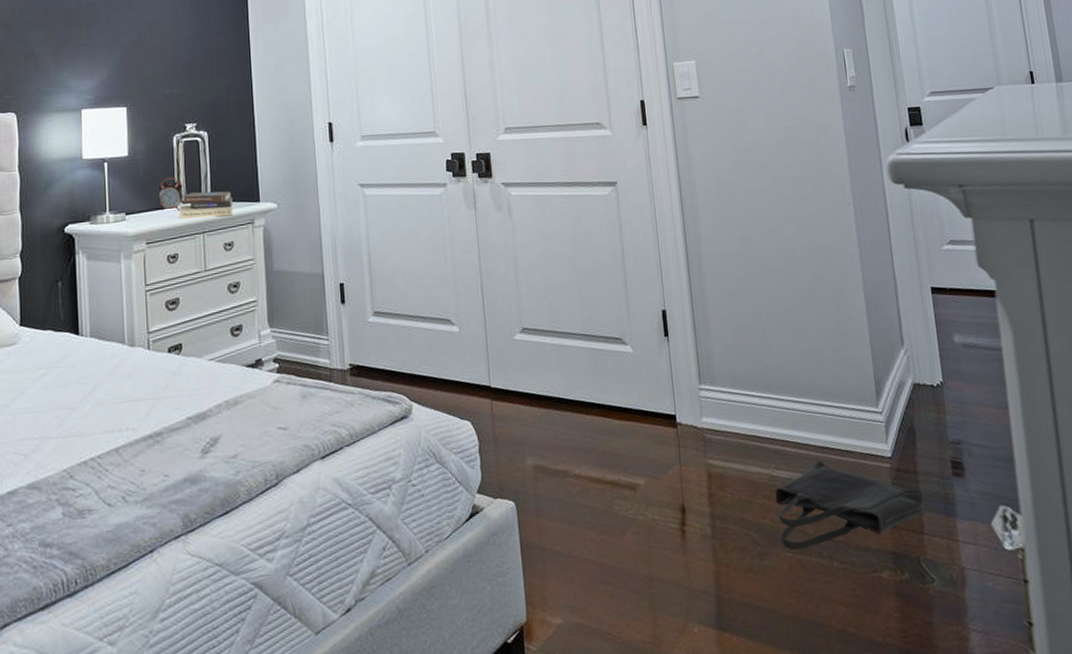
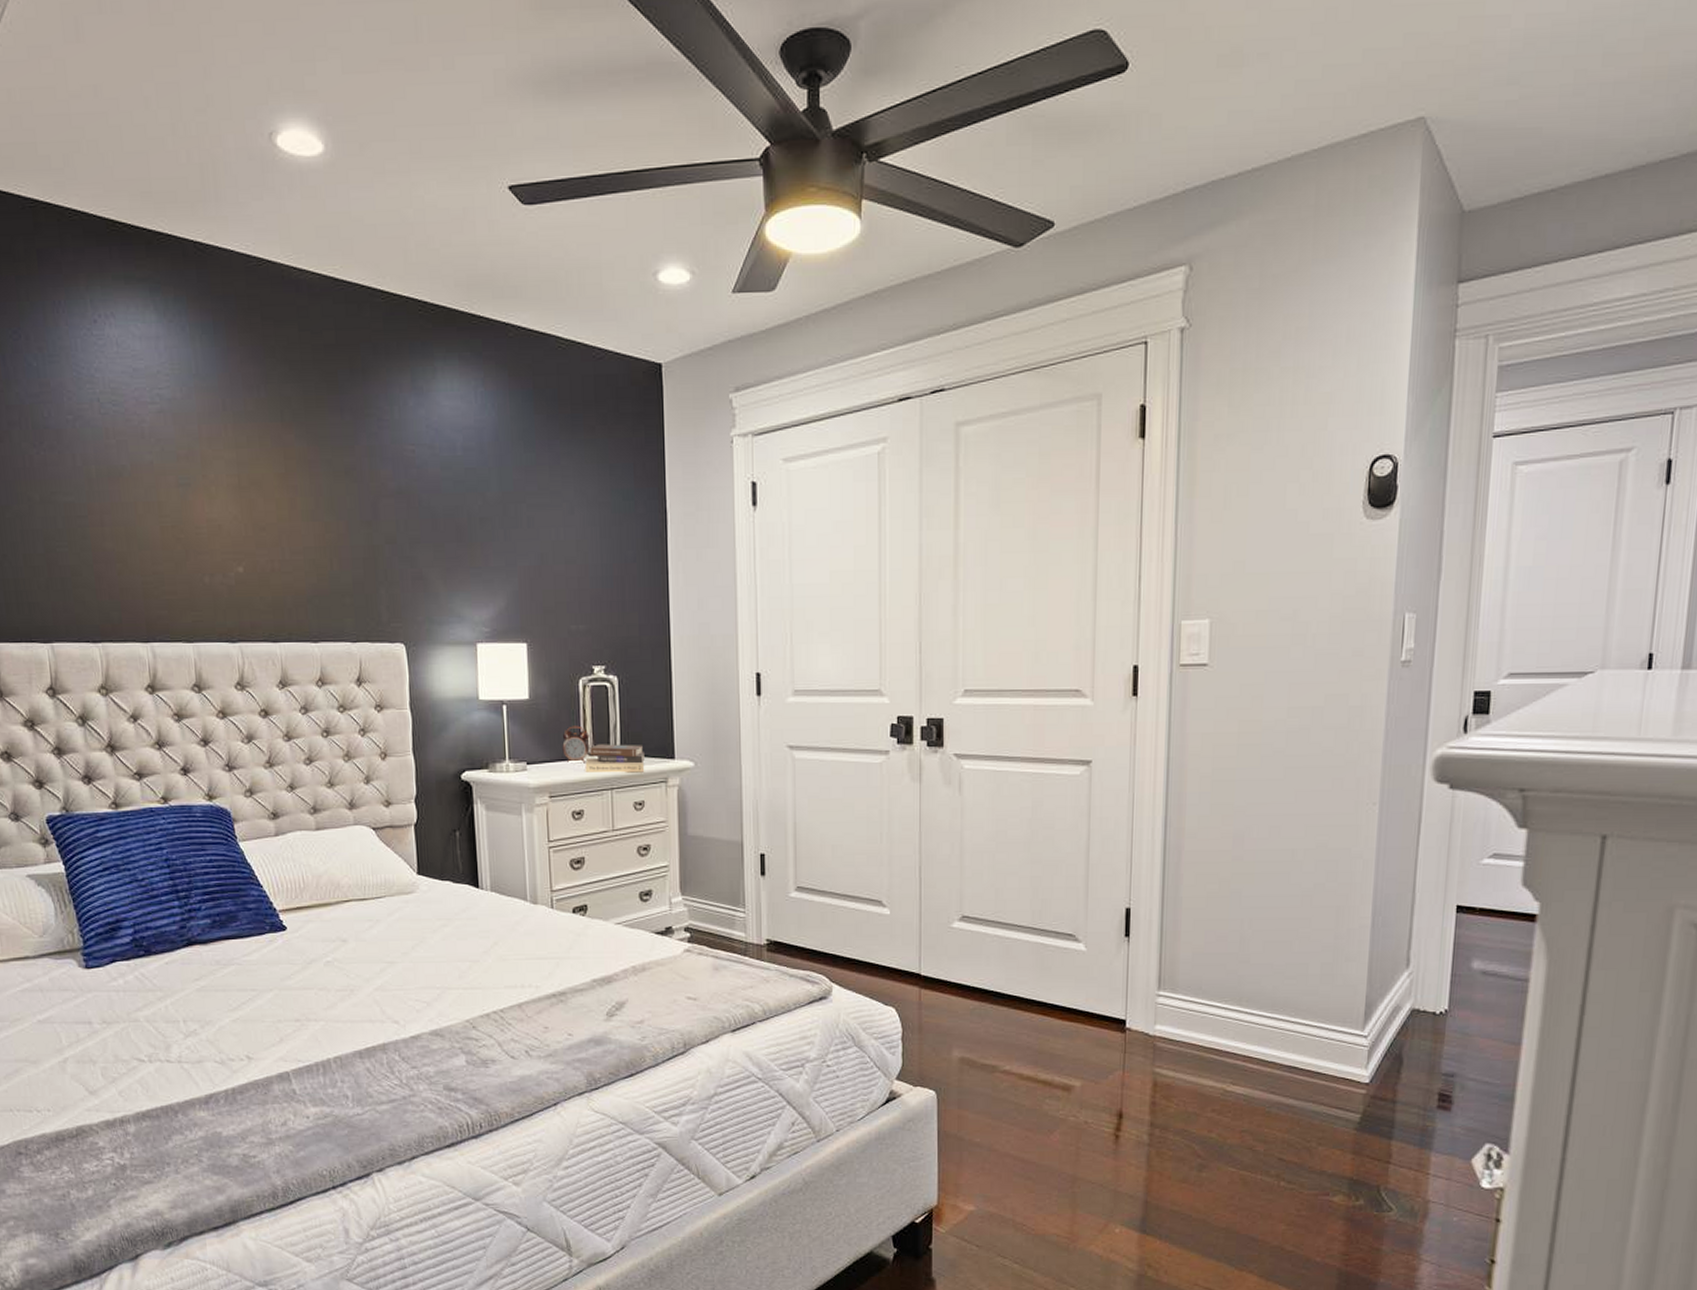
tote bag: present [775,460,925,550] -> none [1225,1079,1399,1166]

